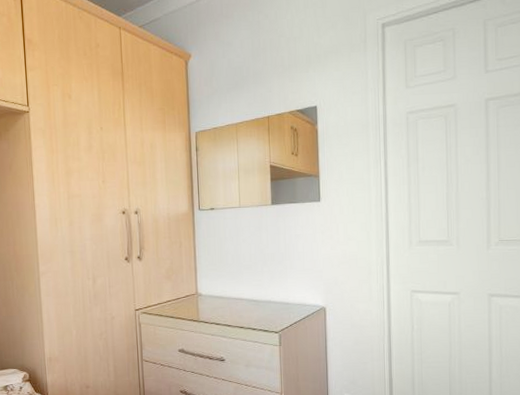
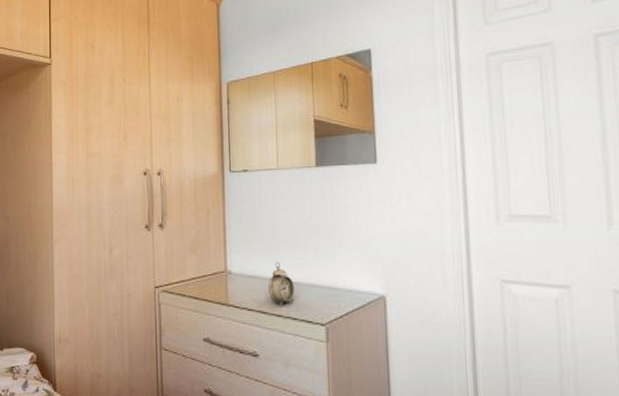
alarm clock: none [232,284,254,320] -> present [267,261,294,307]

